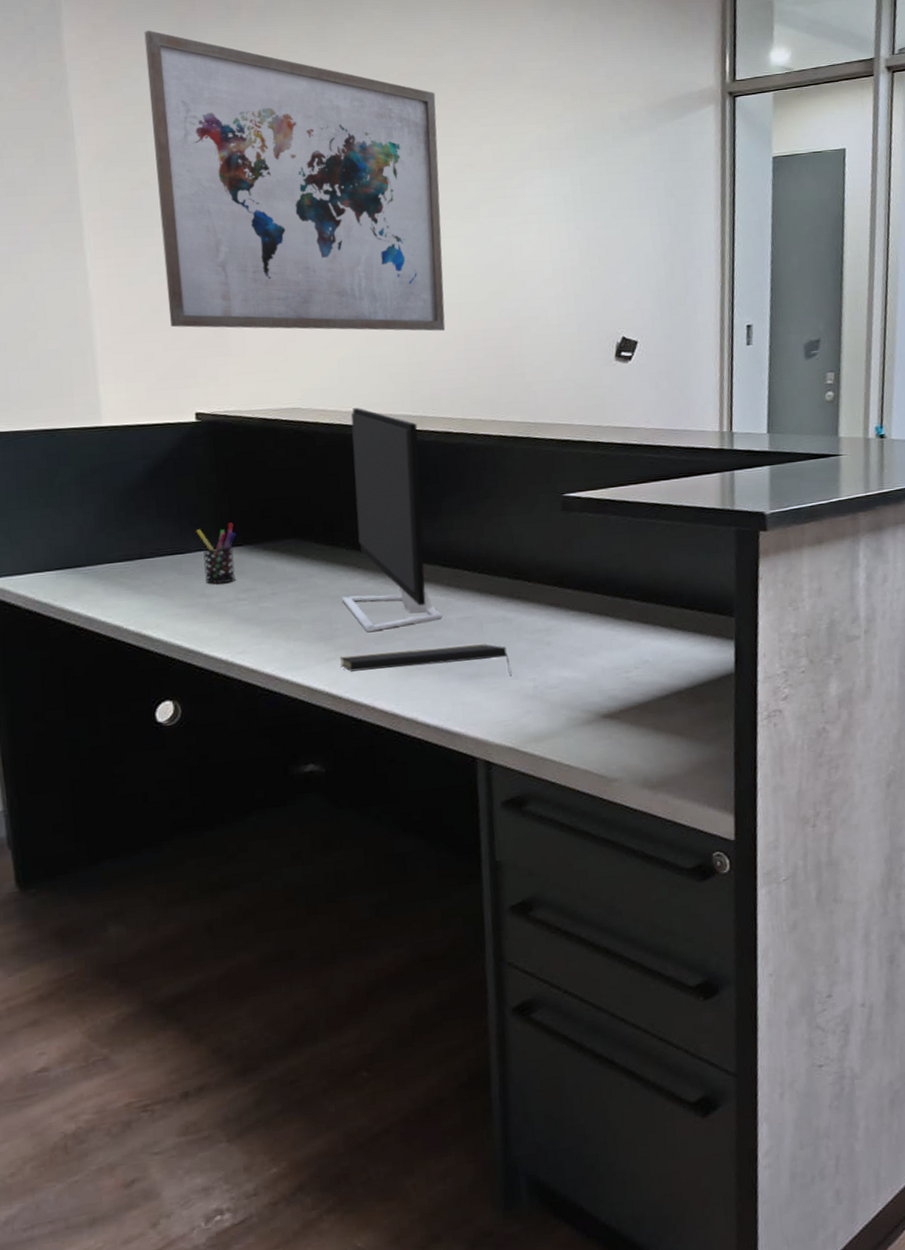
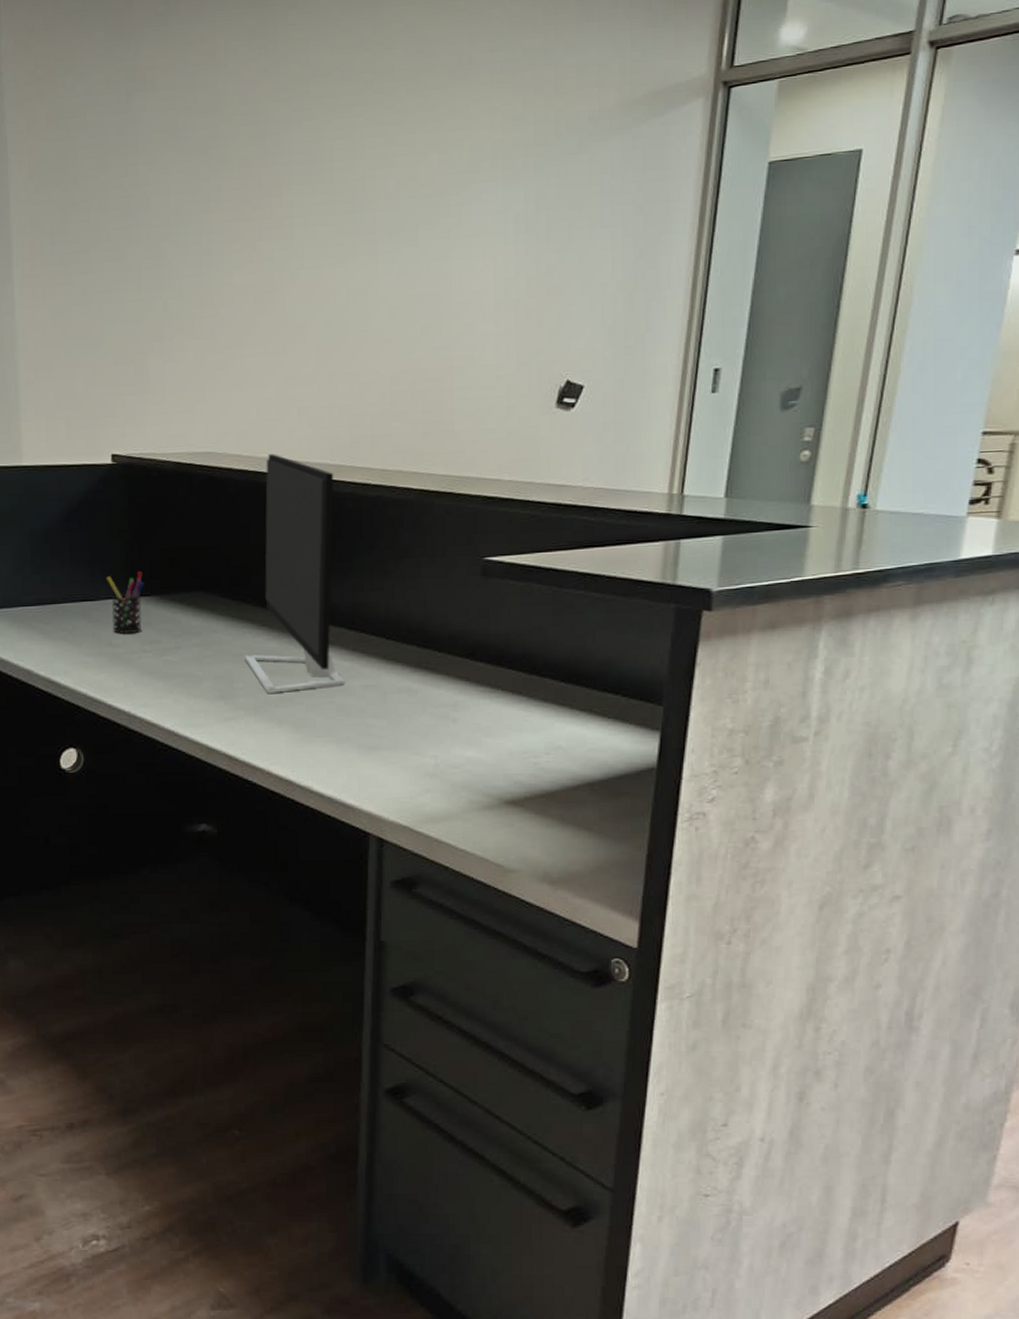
wall art: present [144,30,446,331] -> none [80,32,381,371]
notepad: present [339,644,512,677] -> none [238,715,412,752]

